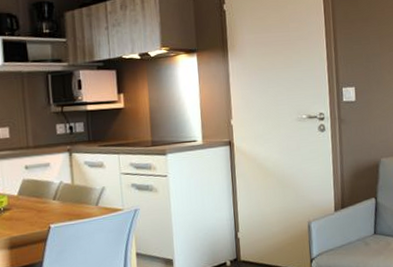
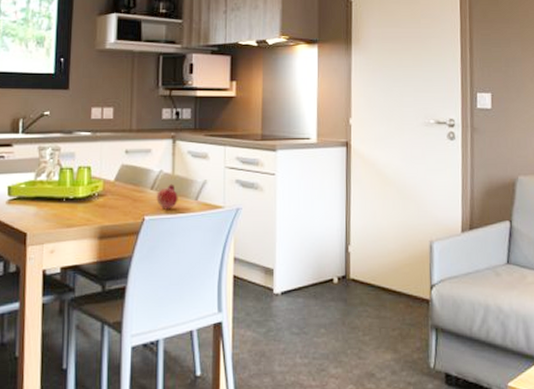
fruit: none [59,193,80,217] -> present [156,184,178,210]

